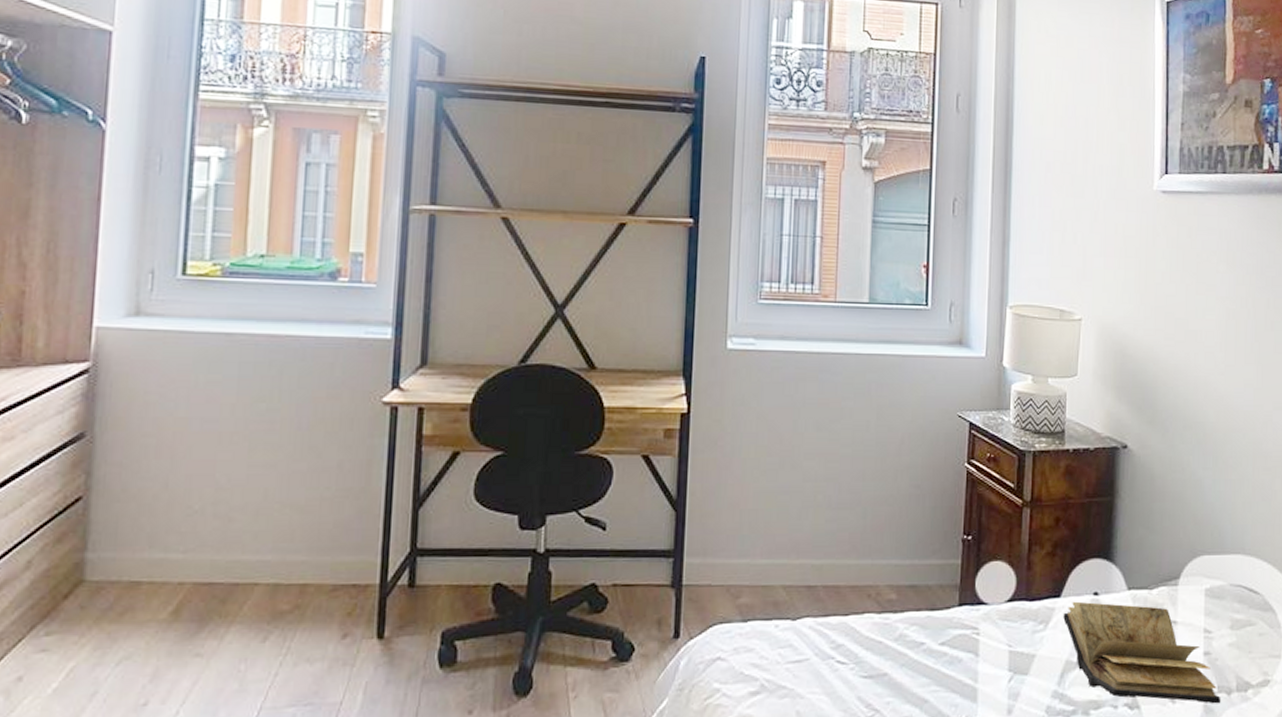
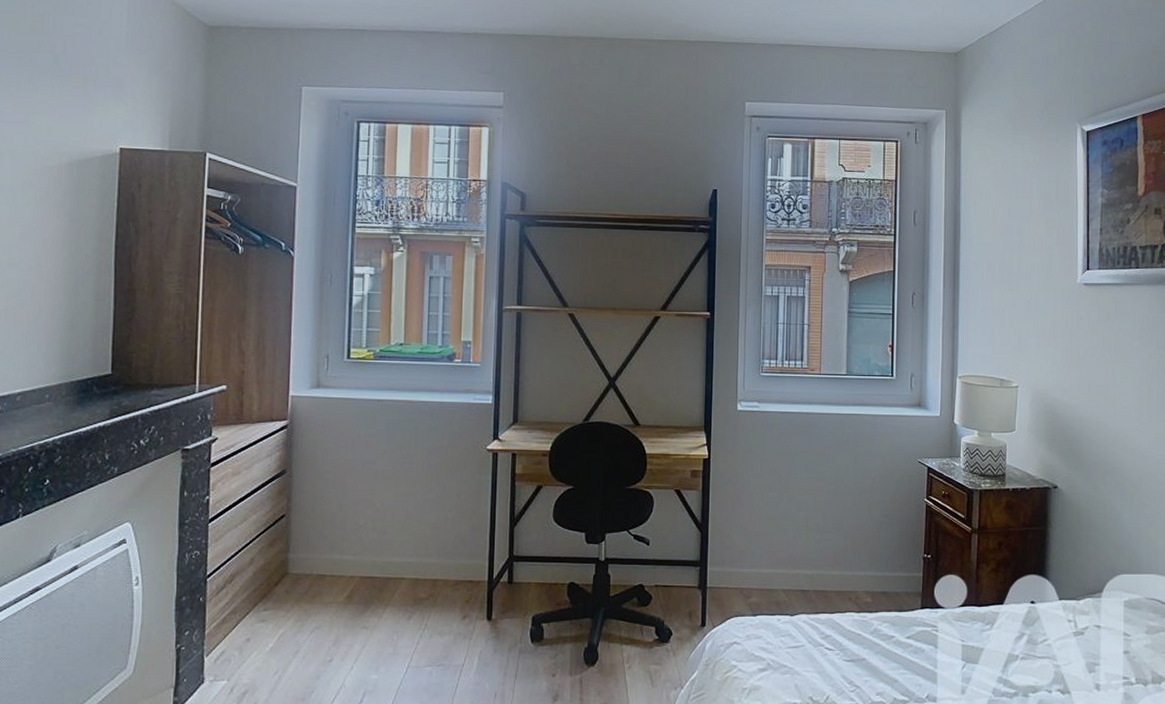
book: present [1063,601,1221,704] -> none [1006,608,1139,693]

